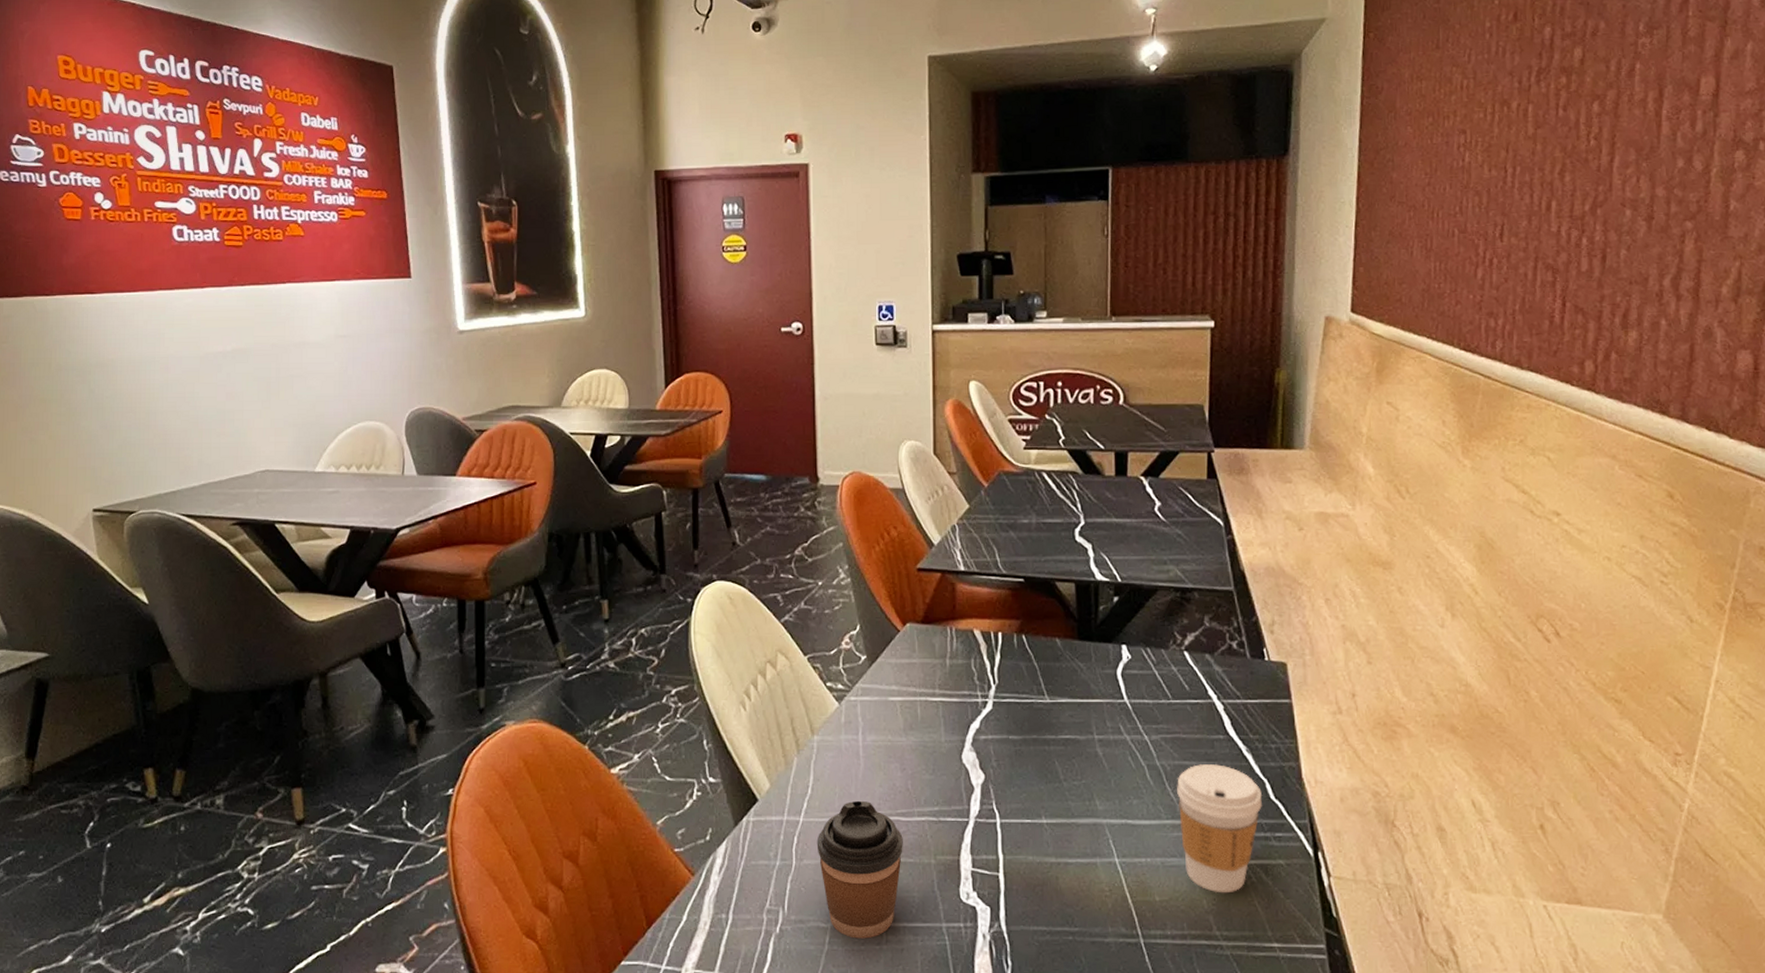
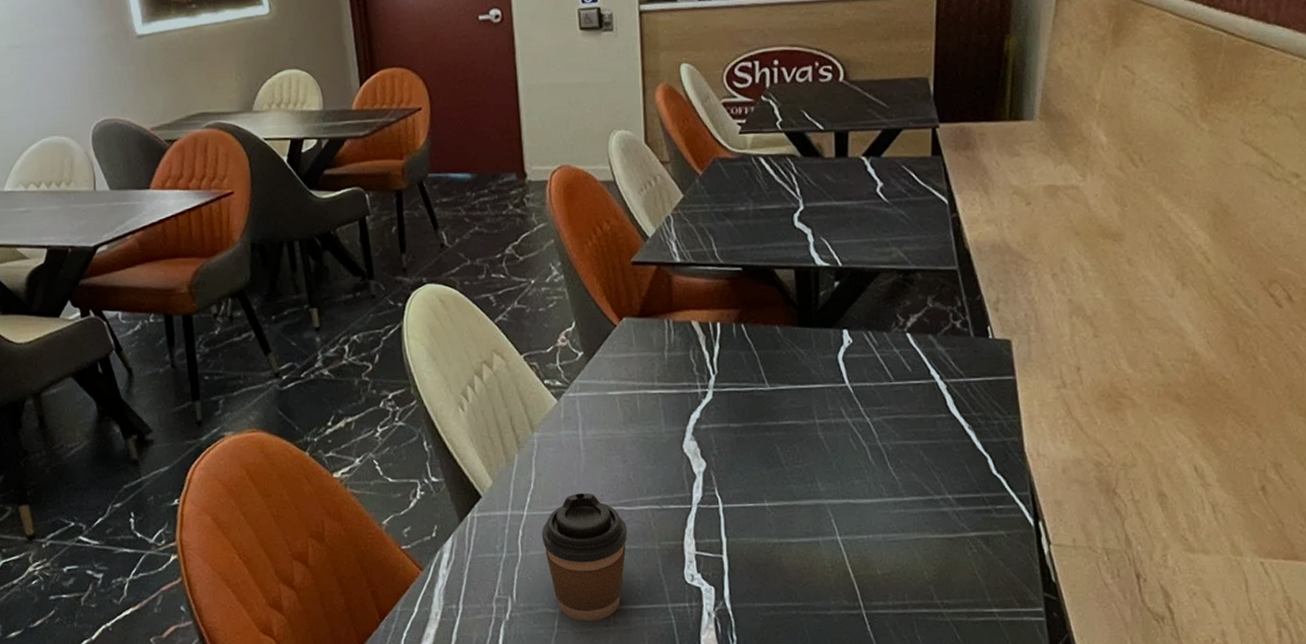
coffee cup: present [1177,764,1262,893] -> none [899,442,984,565]

